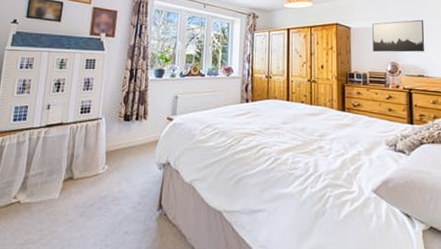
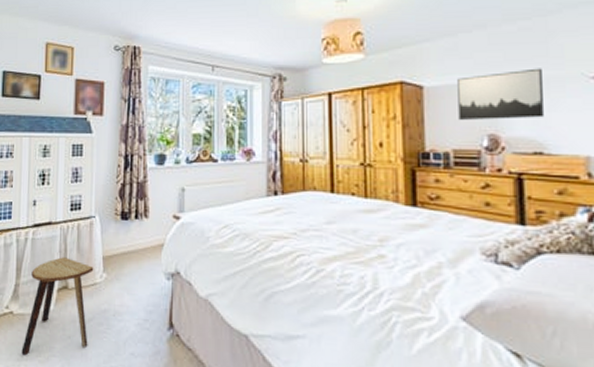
stool: none [25,152,98,240] -> present [21,257,94,356]

